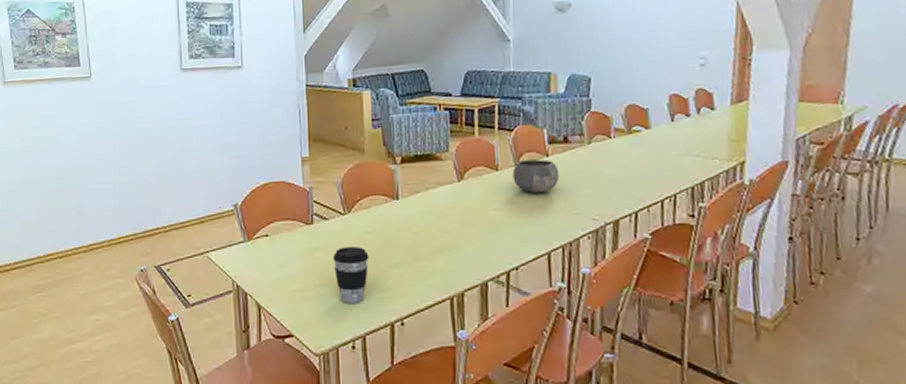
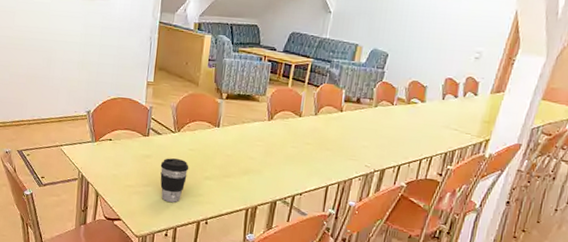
bowl: present [512,159,560,194] -> none [311,112,348,140]

